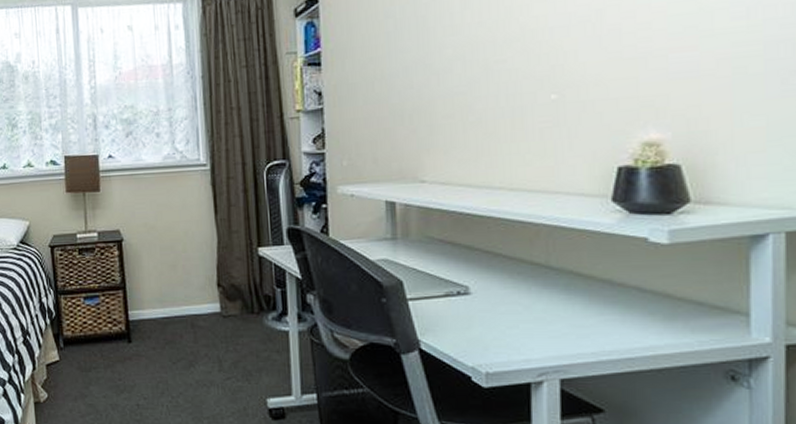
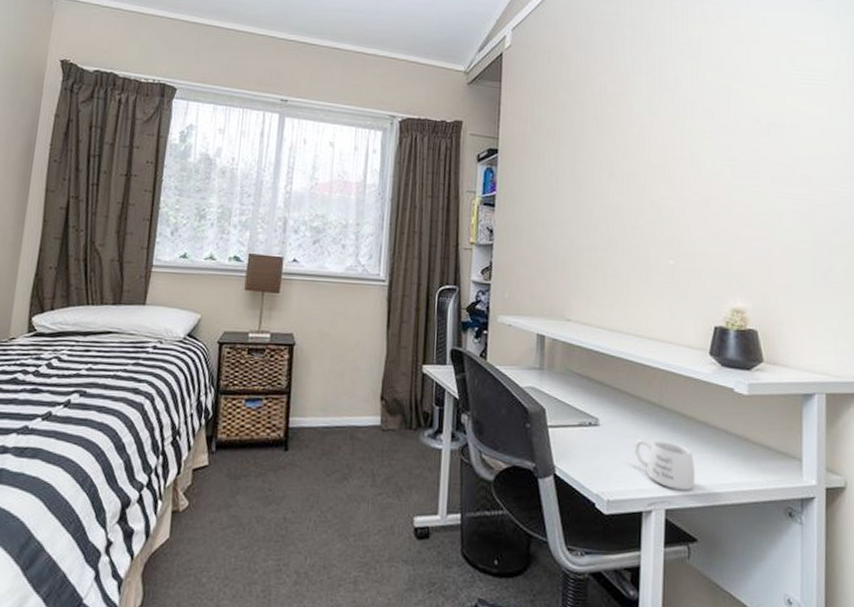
mug: none [515,305,598,357] -> present [634,439,695,490]

